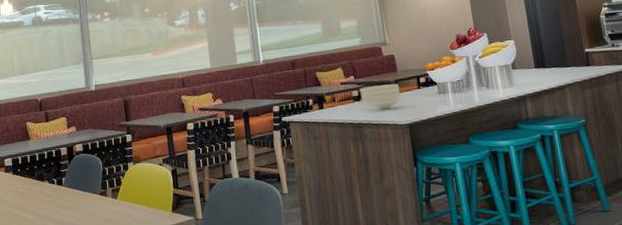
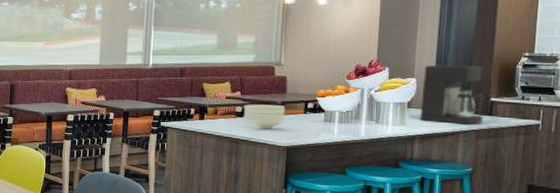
coffee maker: none [518,20,583,81] -> present [419,65,483,125]

